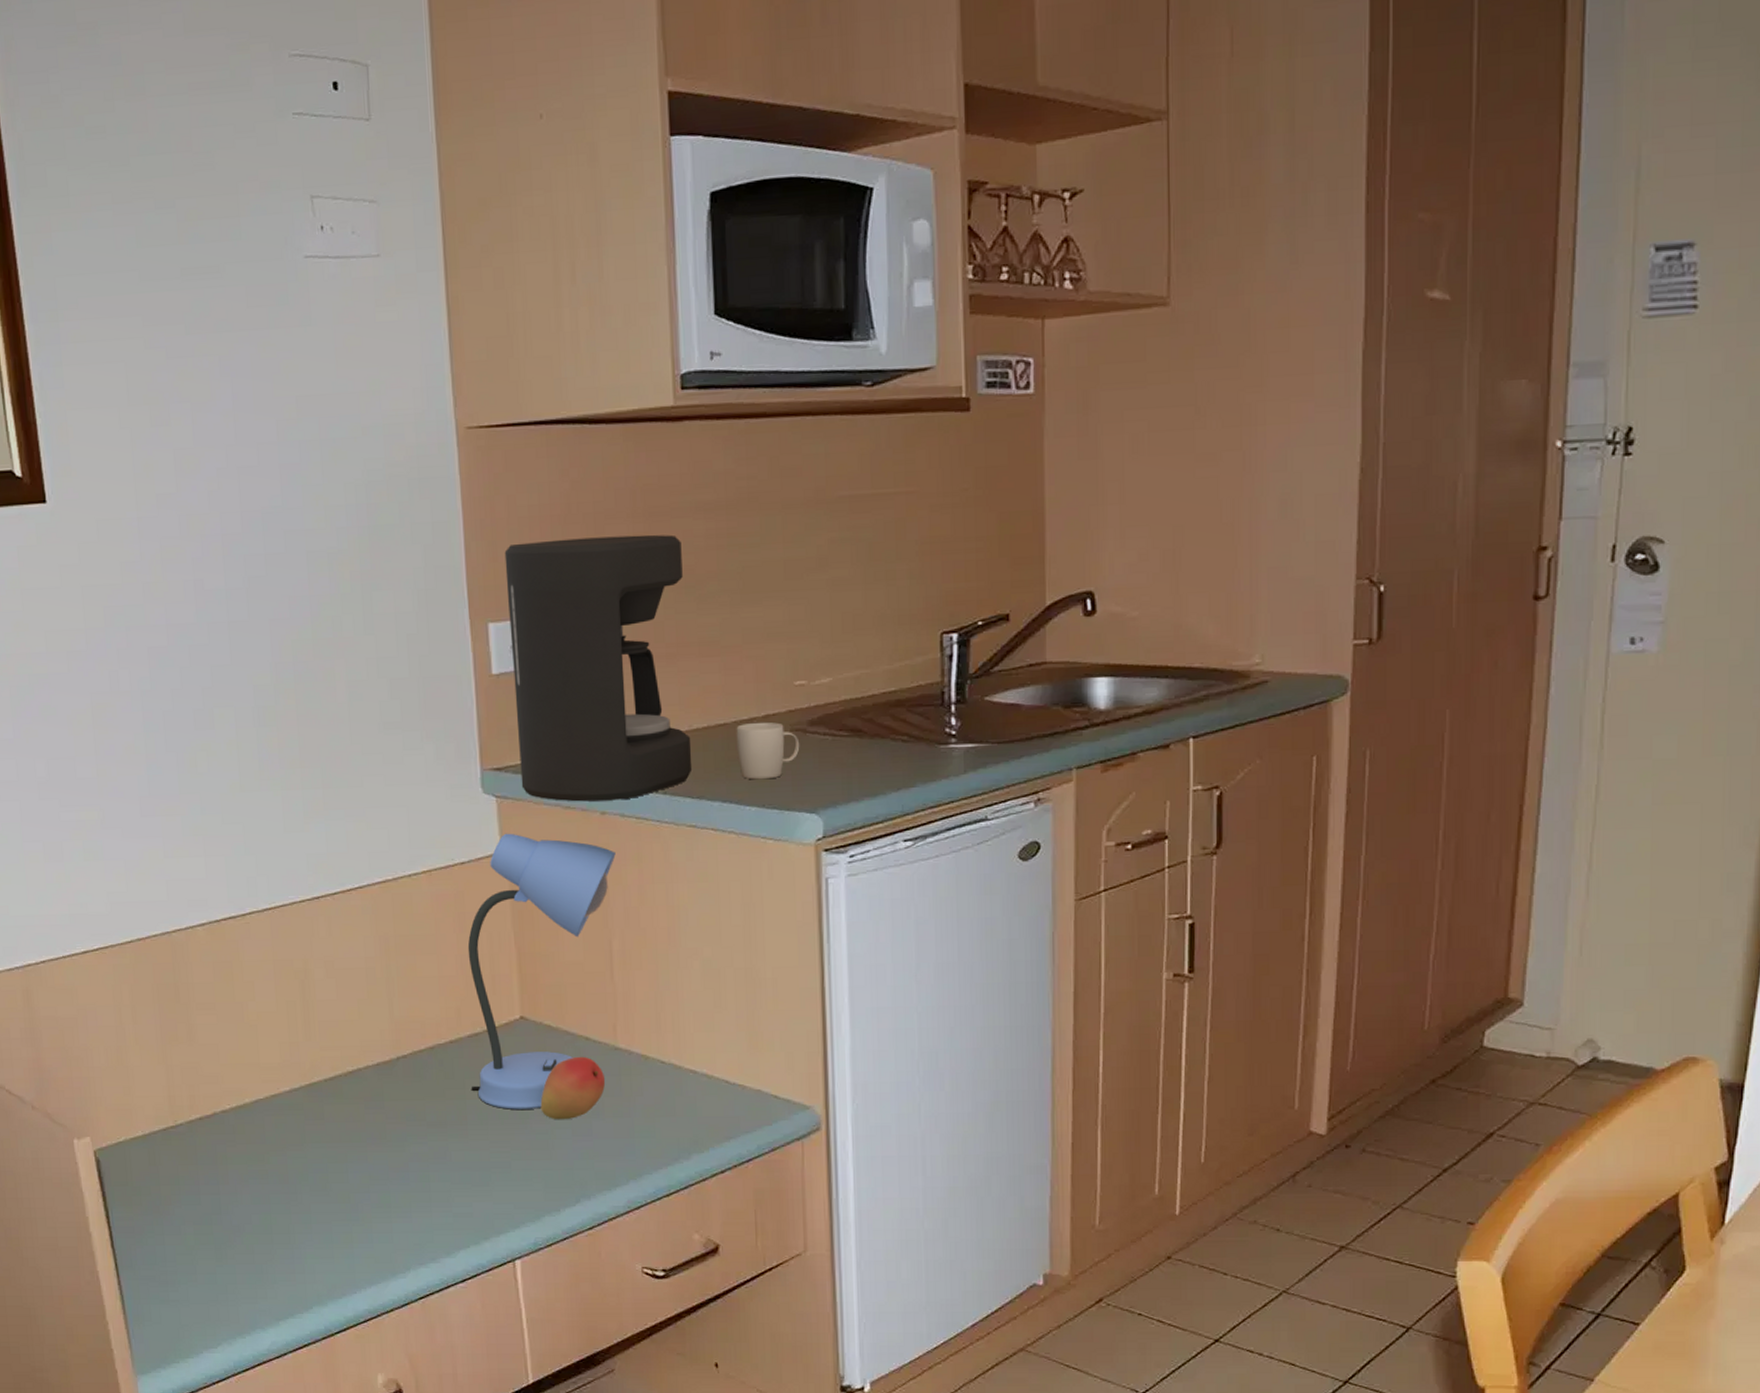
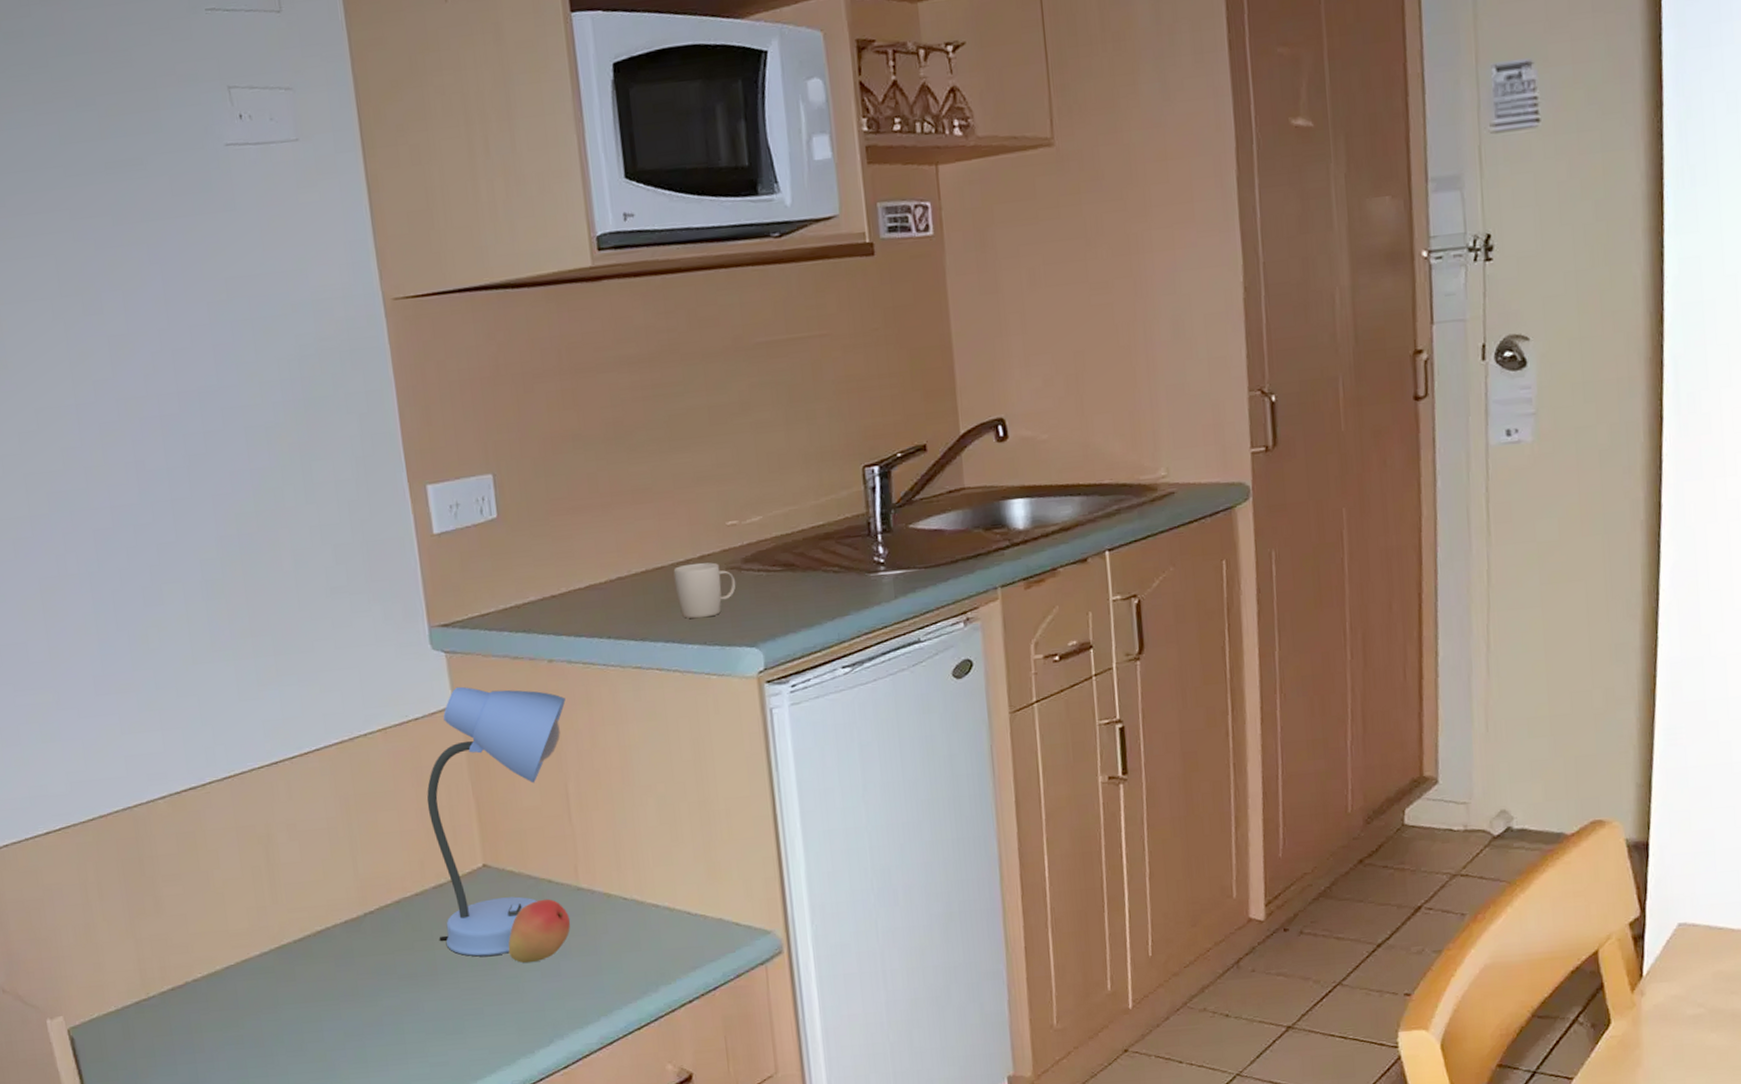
coffee maker: present [504,534,693,802] -> none [438,389,634,652]

